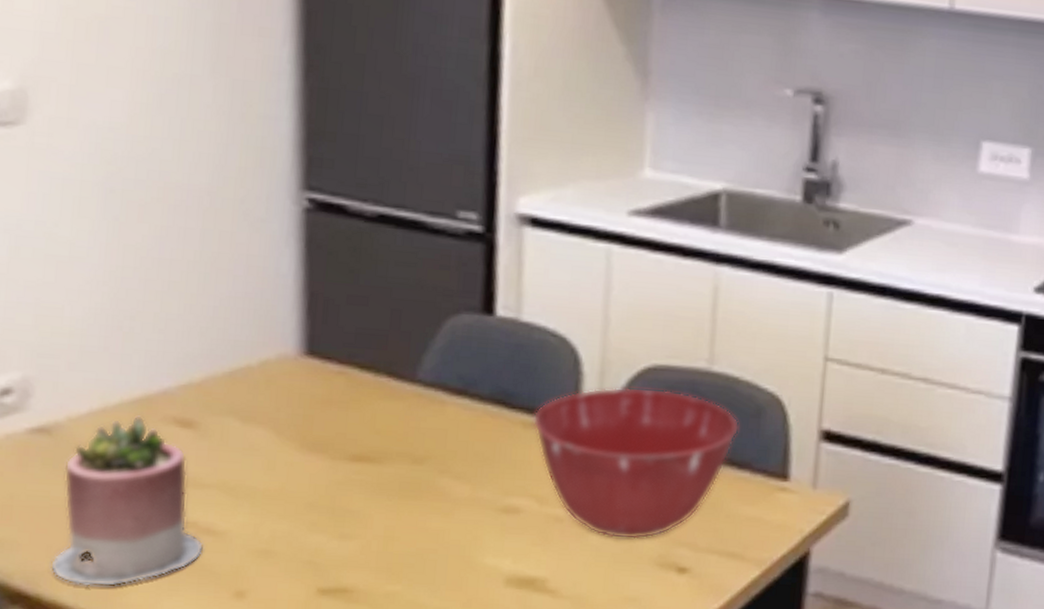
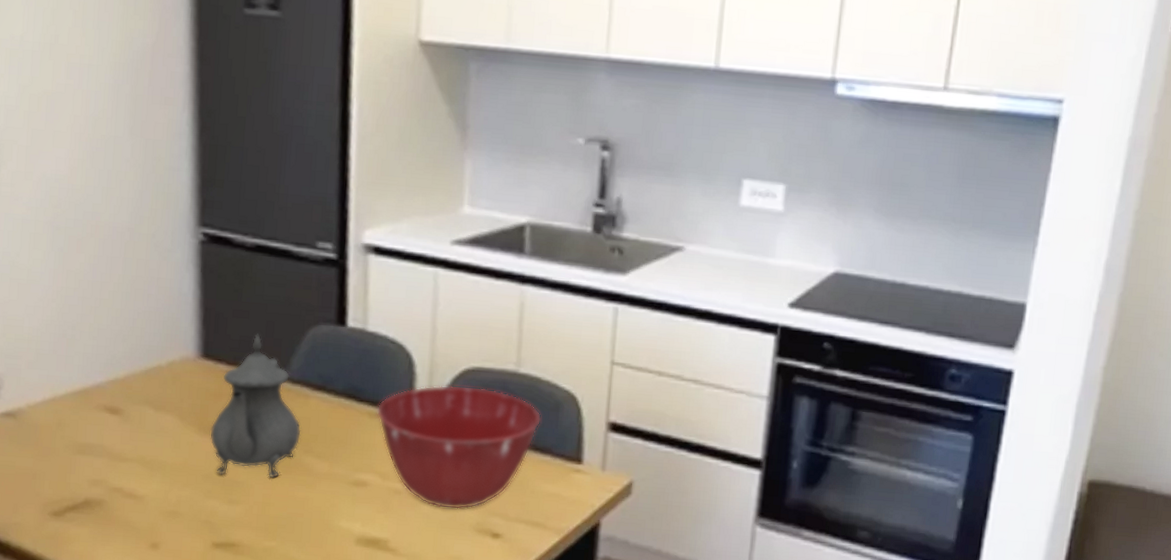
succulent planter: present [49,415,204,587] -> none [15,404,128,537]
teapot: none [315,325,436,506] -> present [210,334,301,479]

